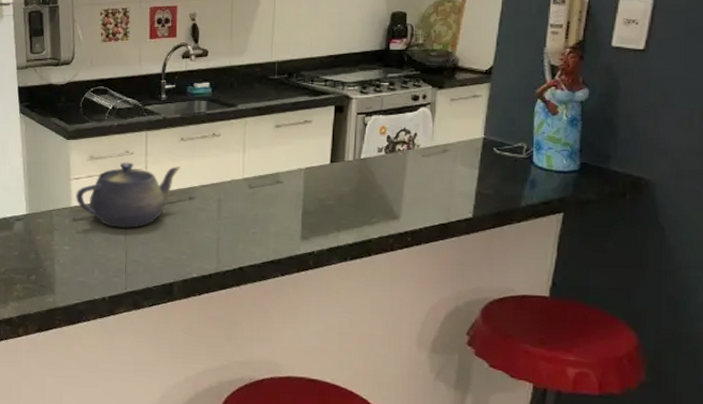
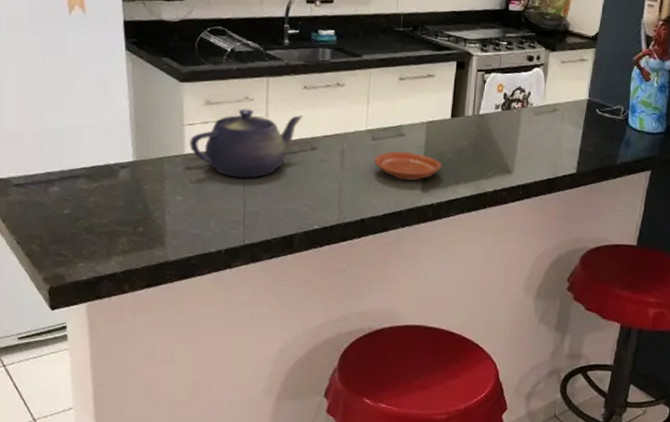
plate: none [252,198,322,228] -> present [374,151,442,181]

